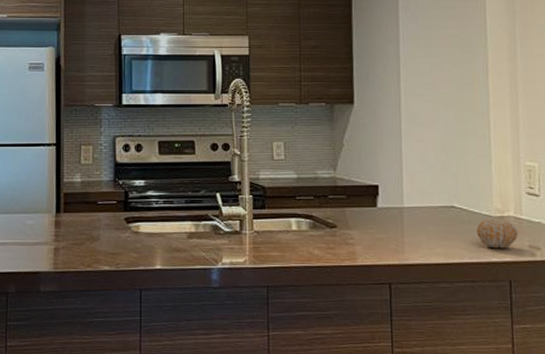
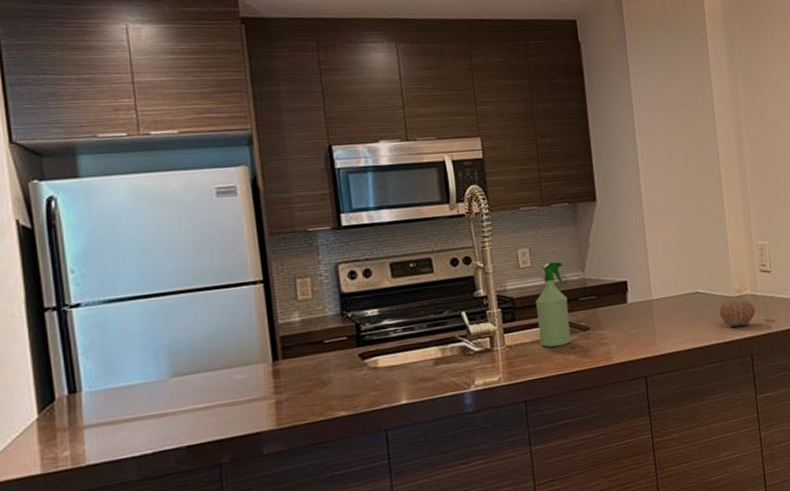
spray bottle: none [285,157,317,239] -> present [535,261,571,347]

